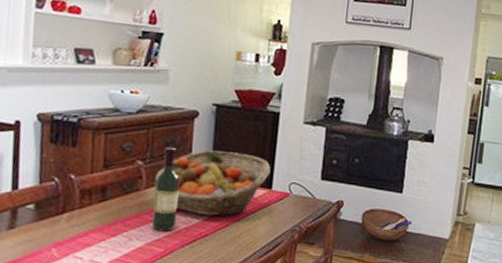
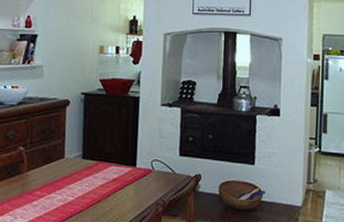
wine bottle: present [151,146,180,232] -> none [33,133,56,209]
fruit basket: present [154,150,271,216] -> none [34,134,134,193]

